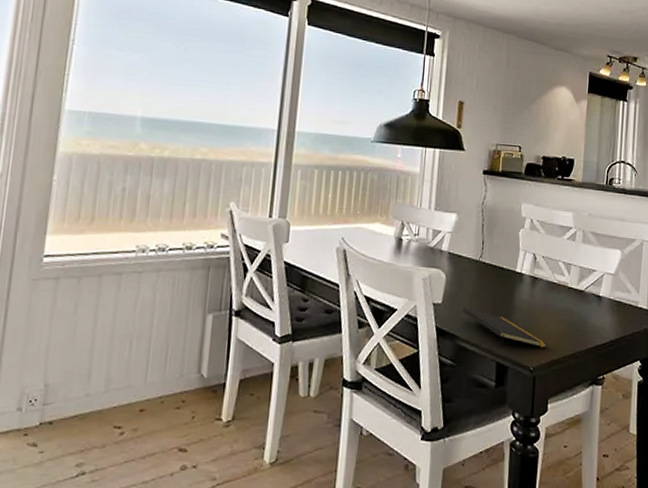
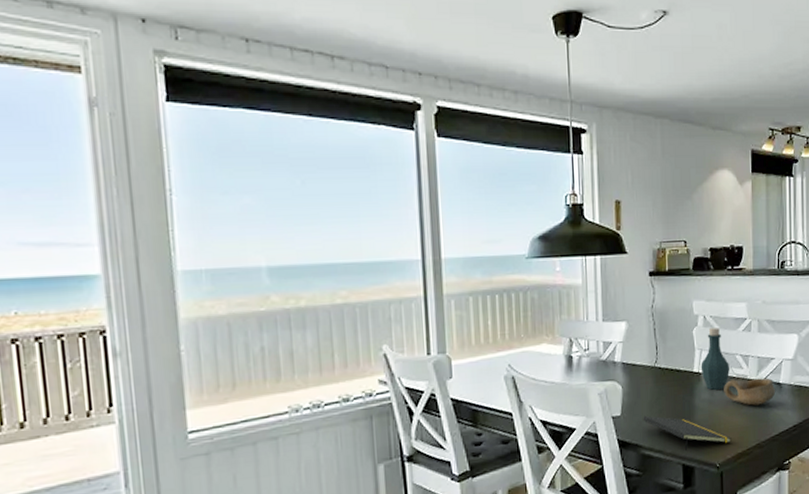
bottle: none [523,232,552,294] -> present [700,328,730,391]
bowl: none [544,285,595,315] -> present [724,377,776,406]

